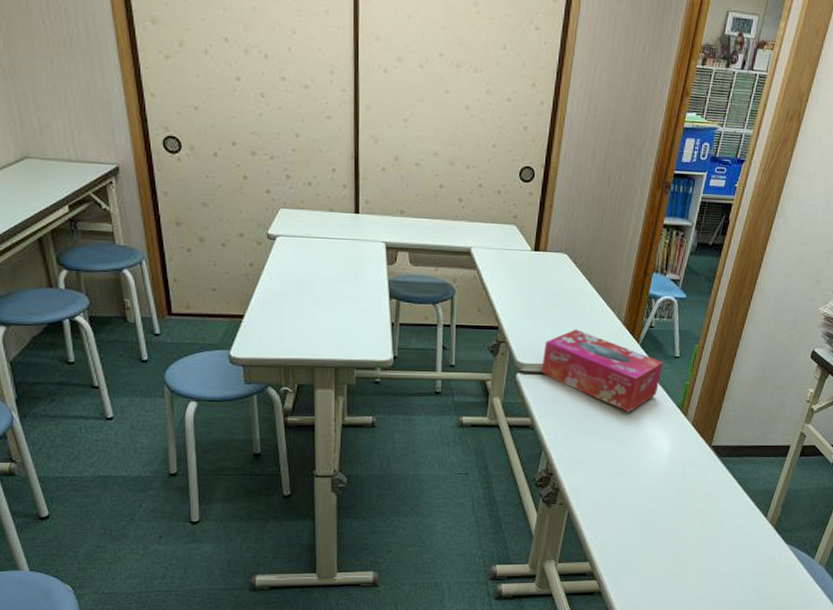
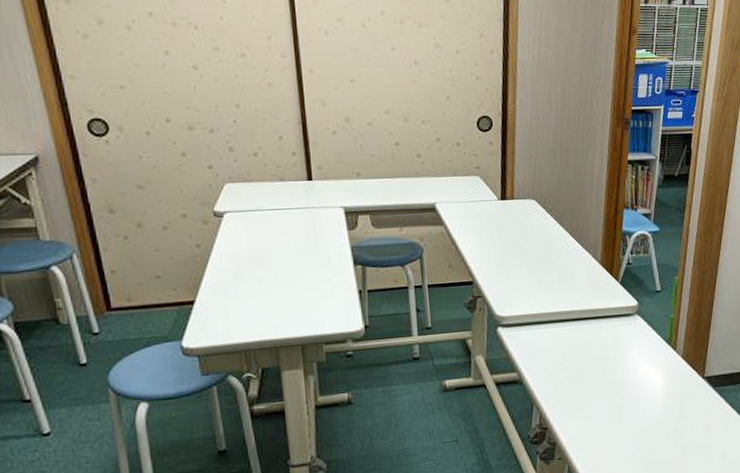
tissue box: present [541,329,664,412] -> none [522,274,646,354]

